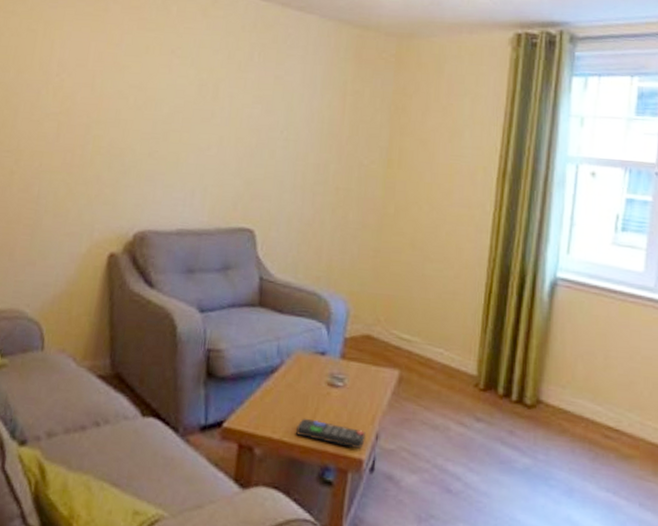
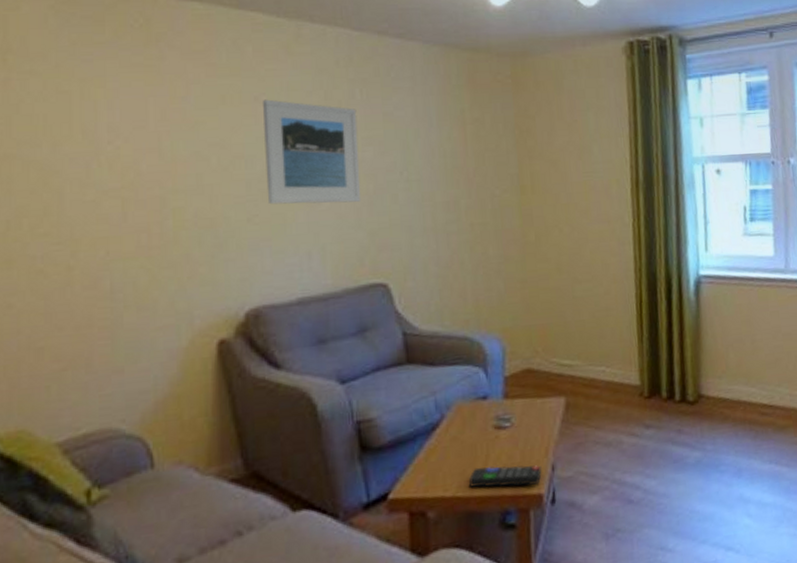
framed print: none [167,53,253,152] -> present [263,99,361,205]

